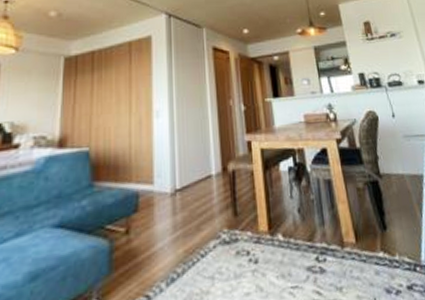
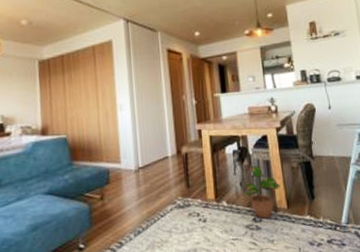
potted plant: none [303,186,346,258] -> present [243,165,281,219]

